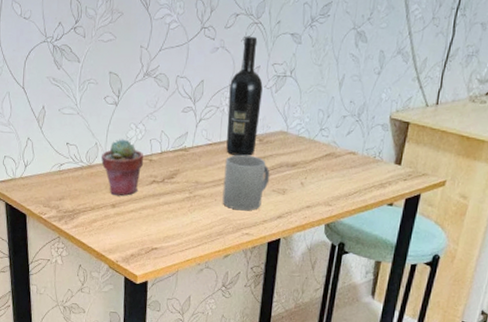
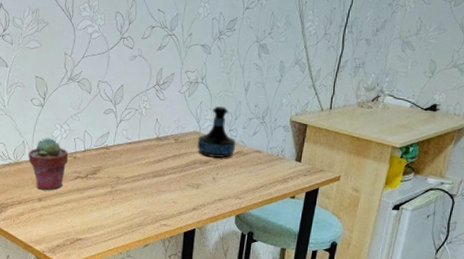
mug: present [222,154,270,211] -> none [141,152,185,204]
wine bottle: present [226,36,263,156] -> none [145,46,177,154]
tequila bottle: none [284,102,328,161] -> present [197,105,236,158]

